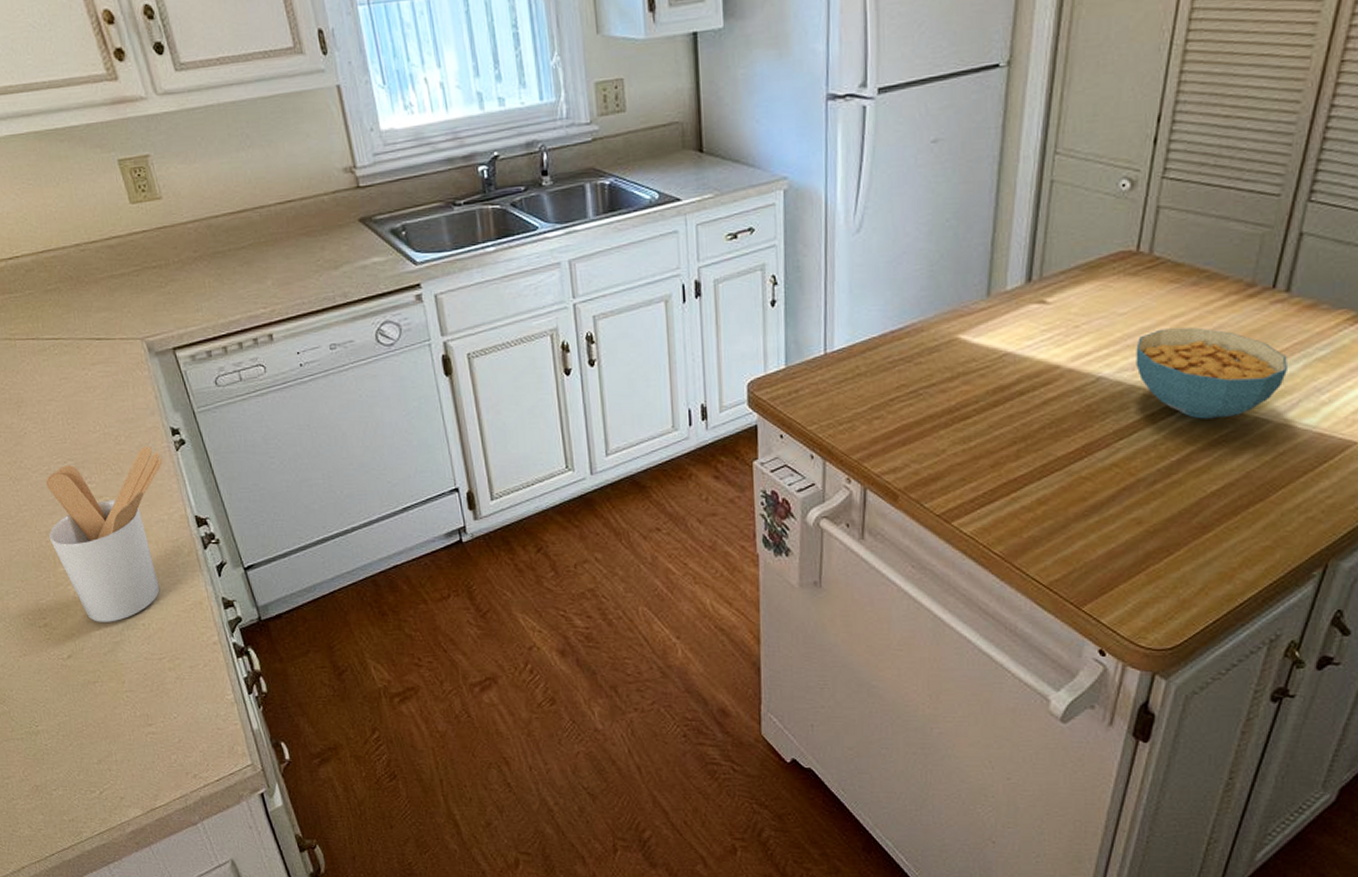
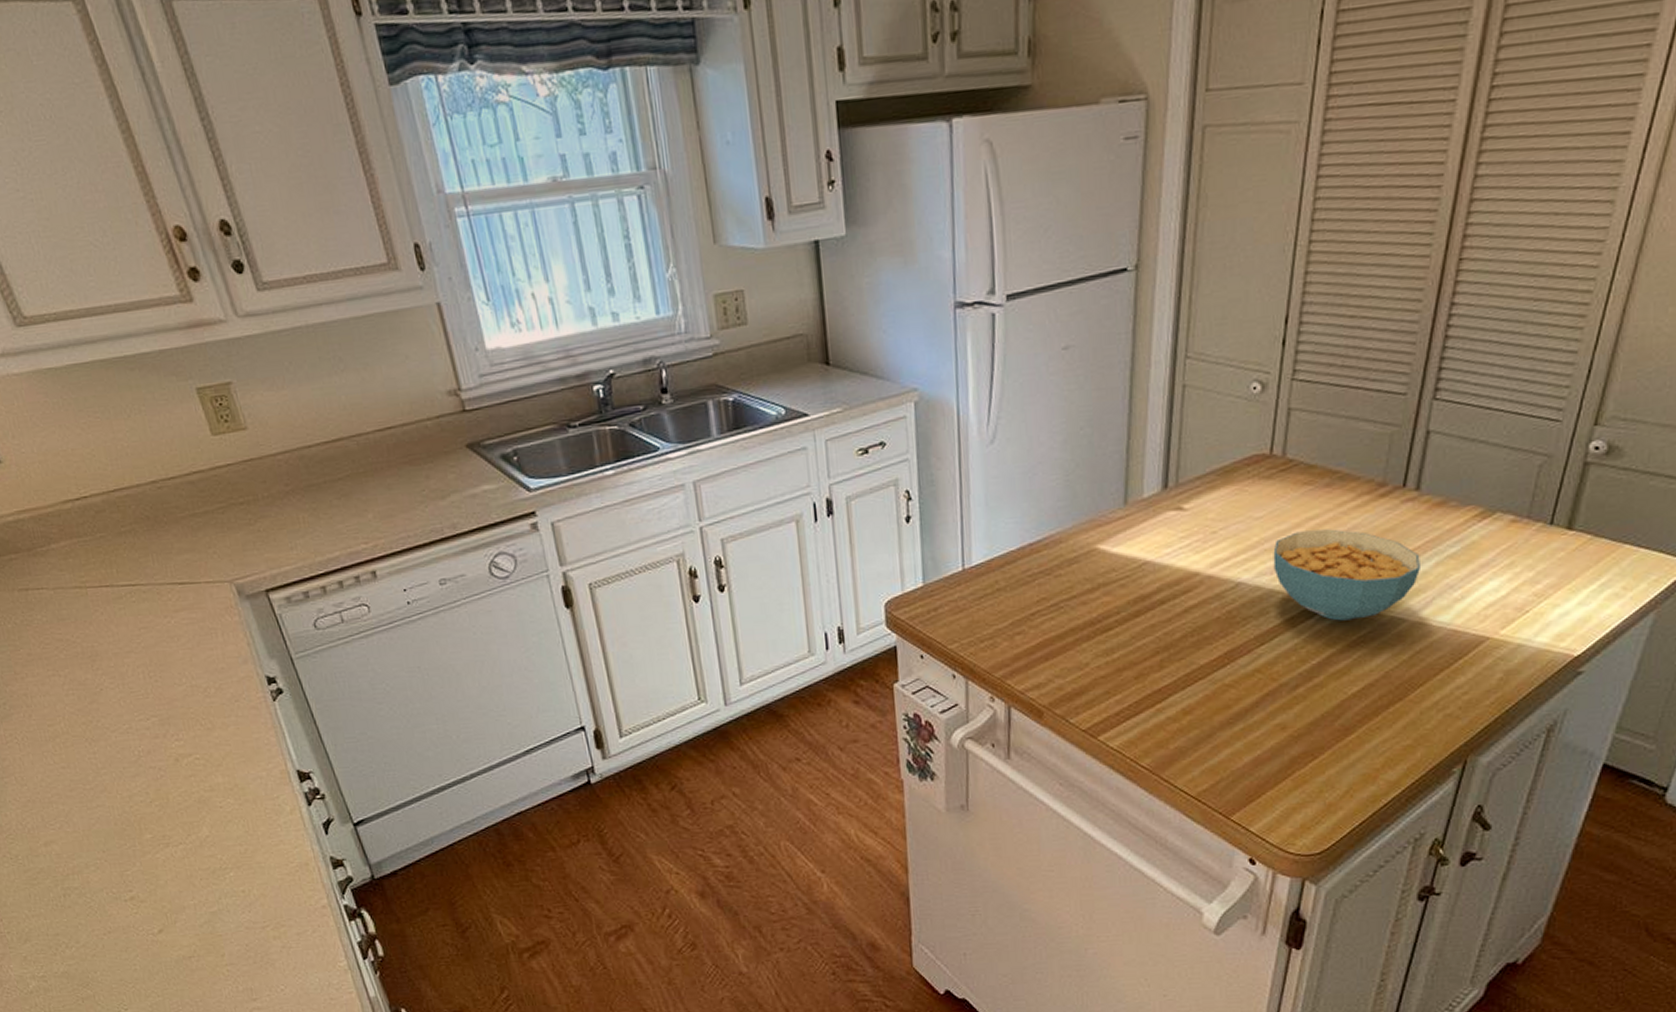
utensil holder: present [46,446,163,622] -> none [127,698,261,892]

